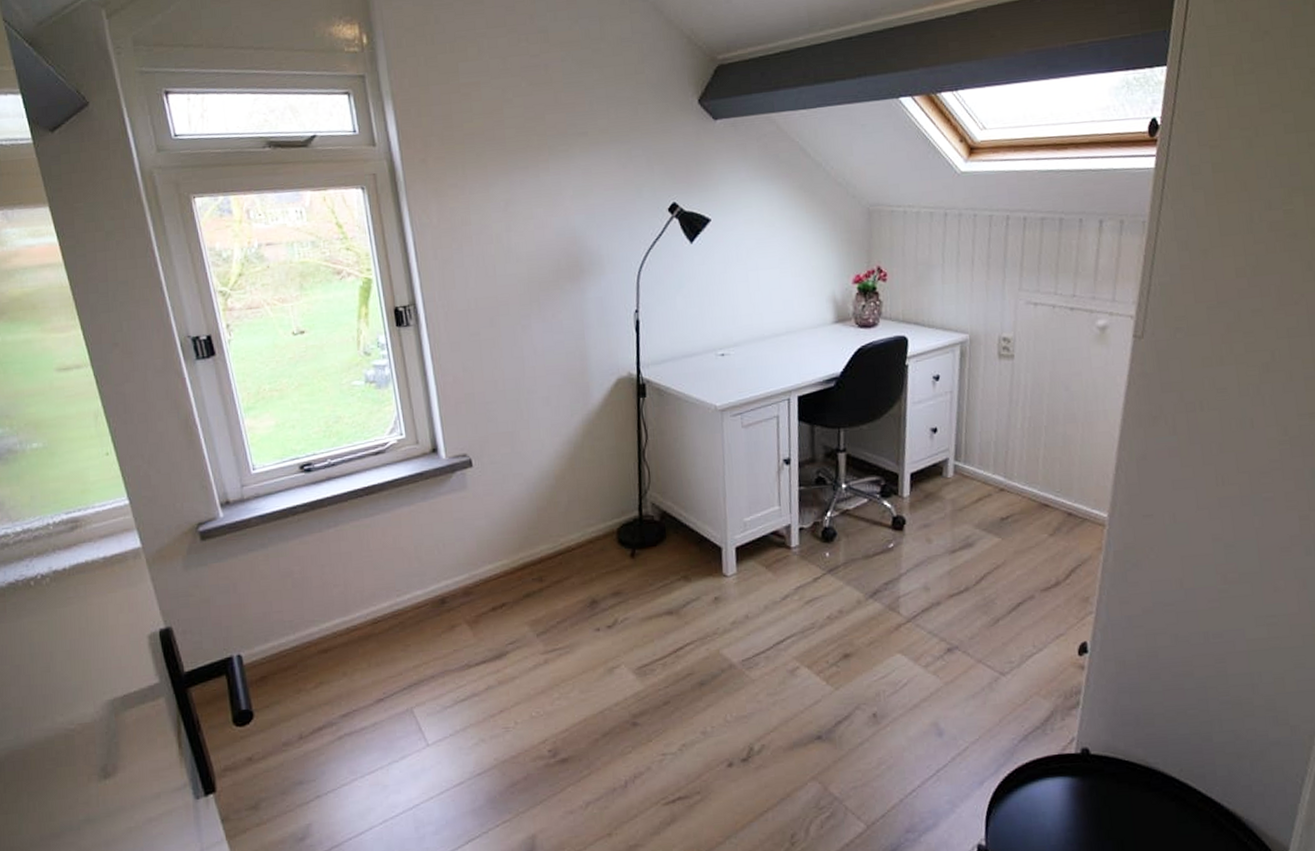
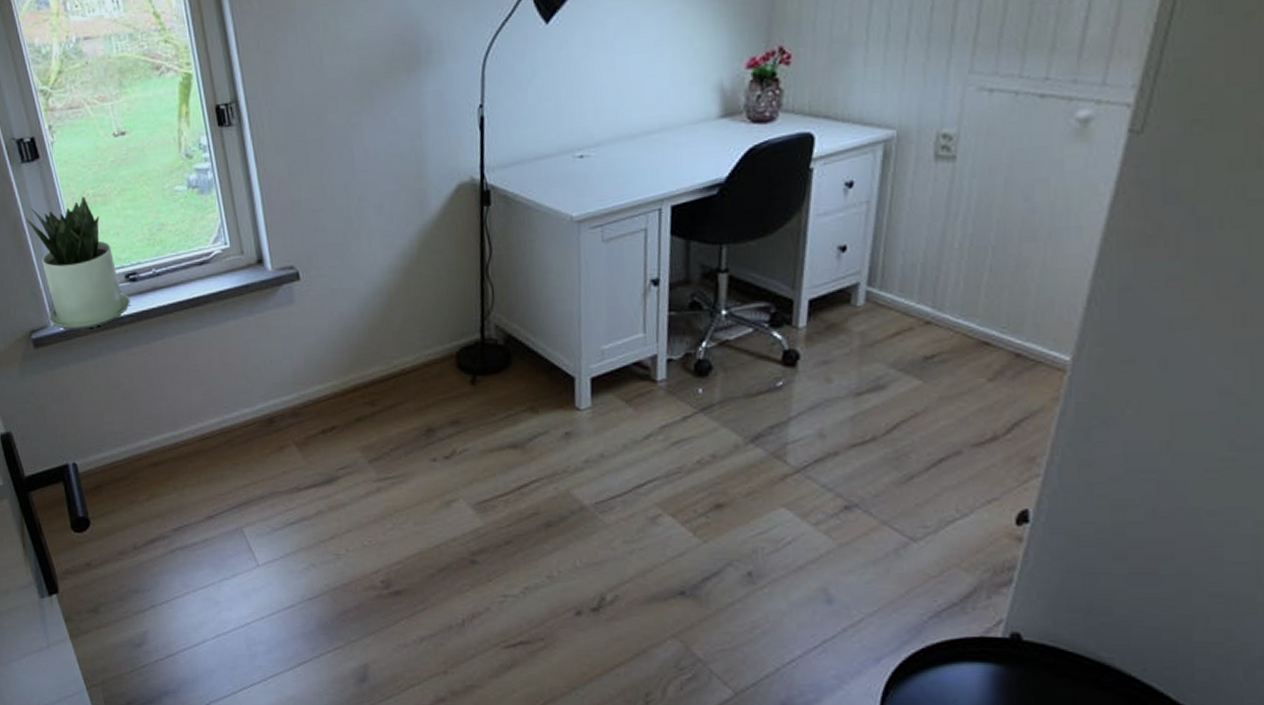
planter: none [198,391,305,521] -> present [25,196,131,330]

